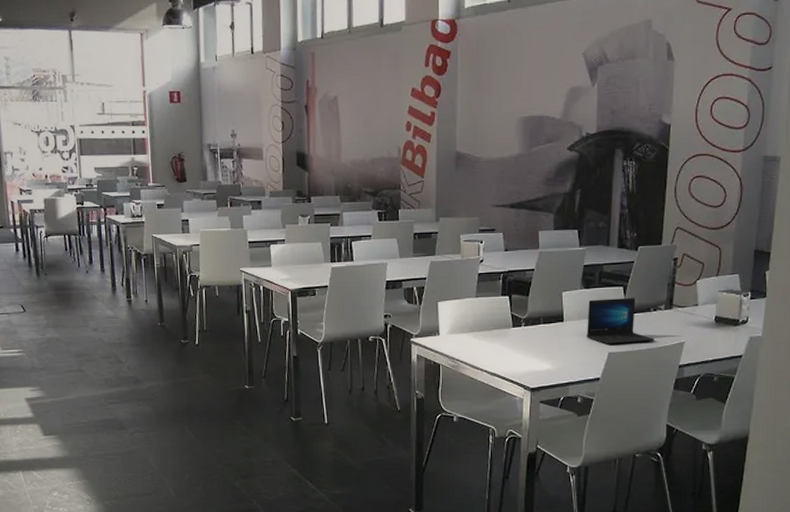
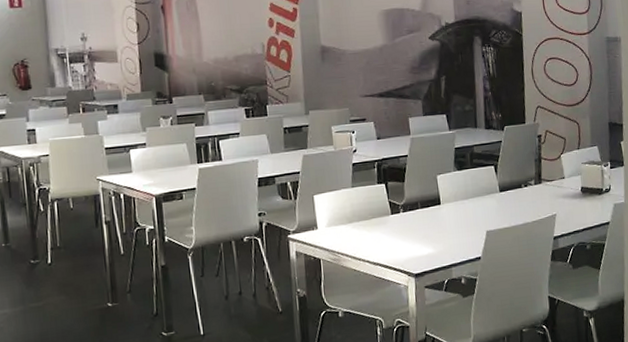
laptop: present [586,298,655,345] -> none [462,176,529,223]

